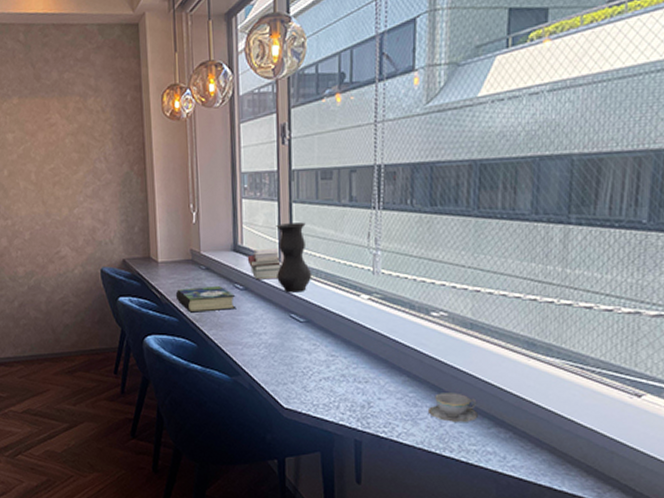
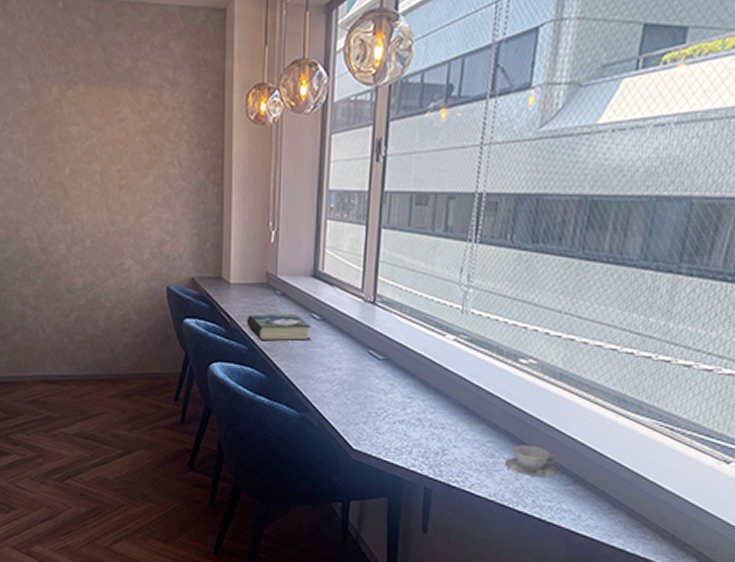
books: present [247,247,281,280] -> none [327,276,363,311]
vase: present [276,222,312,293] -> none [358,251,396,328]

